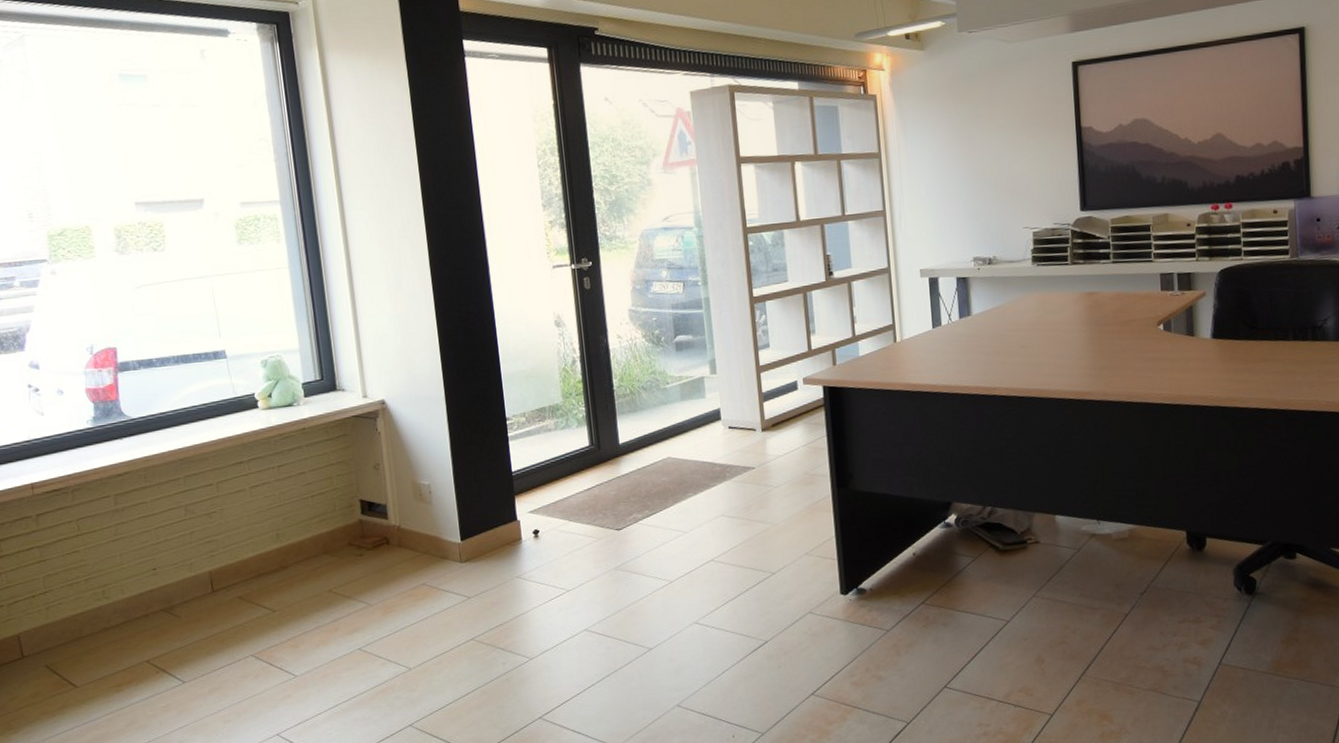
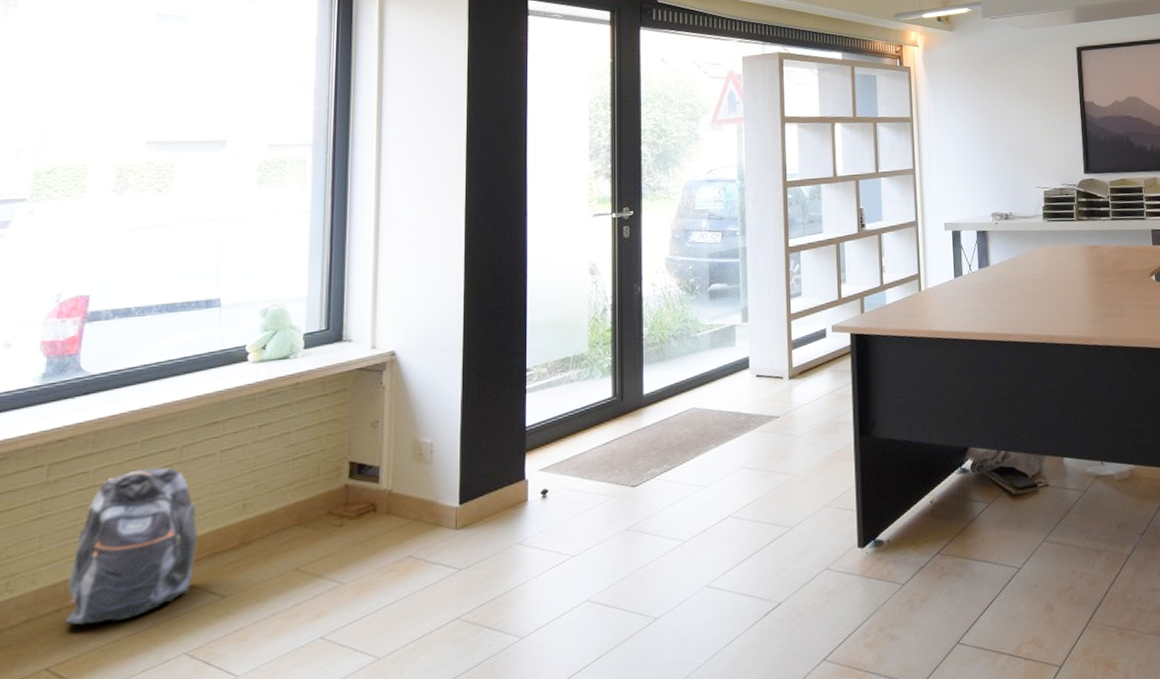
backpack: none [148,500,246,628] -> present [66,467,198,625]

